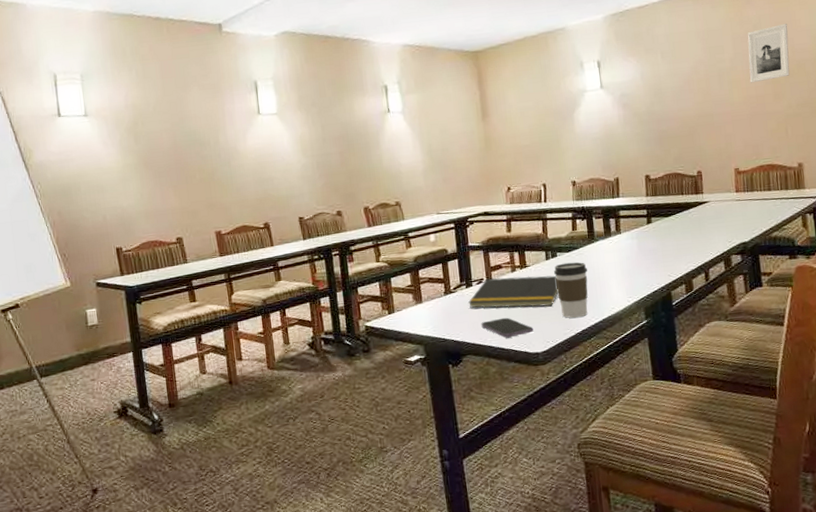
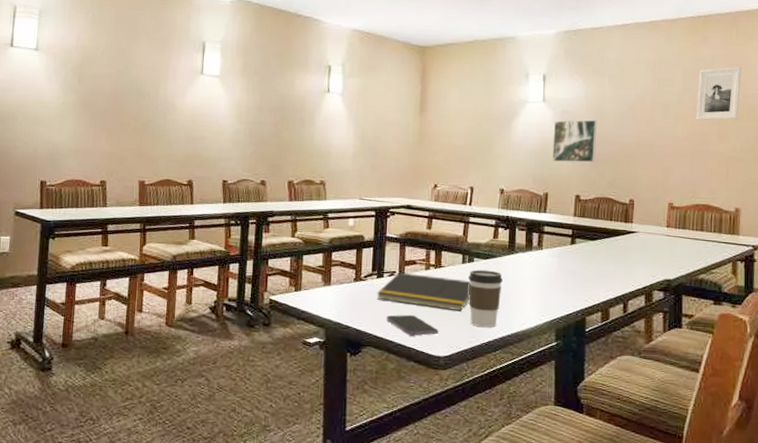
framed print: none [614,98,660,147] -> present [552,119,598,163]

